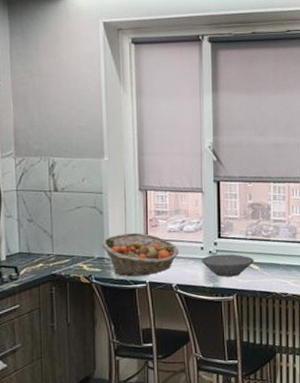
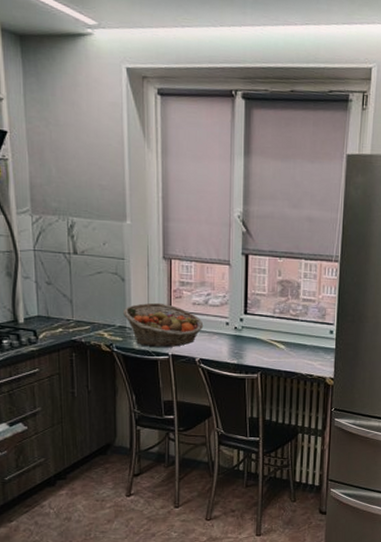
bowl: present [202,254,255,277] -> none [227,331,281,355]

